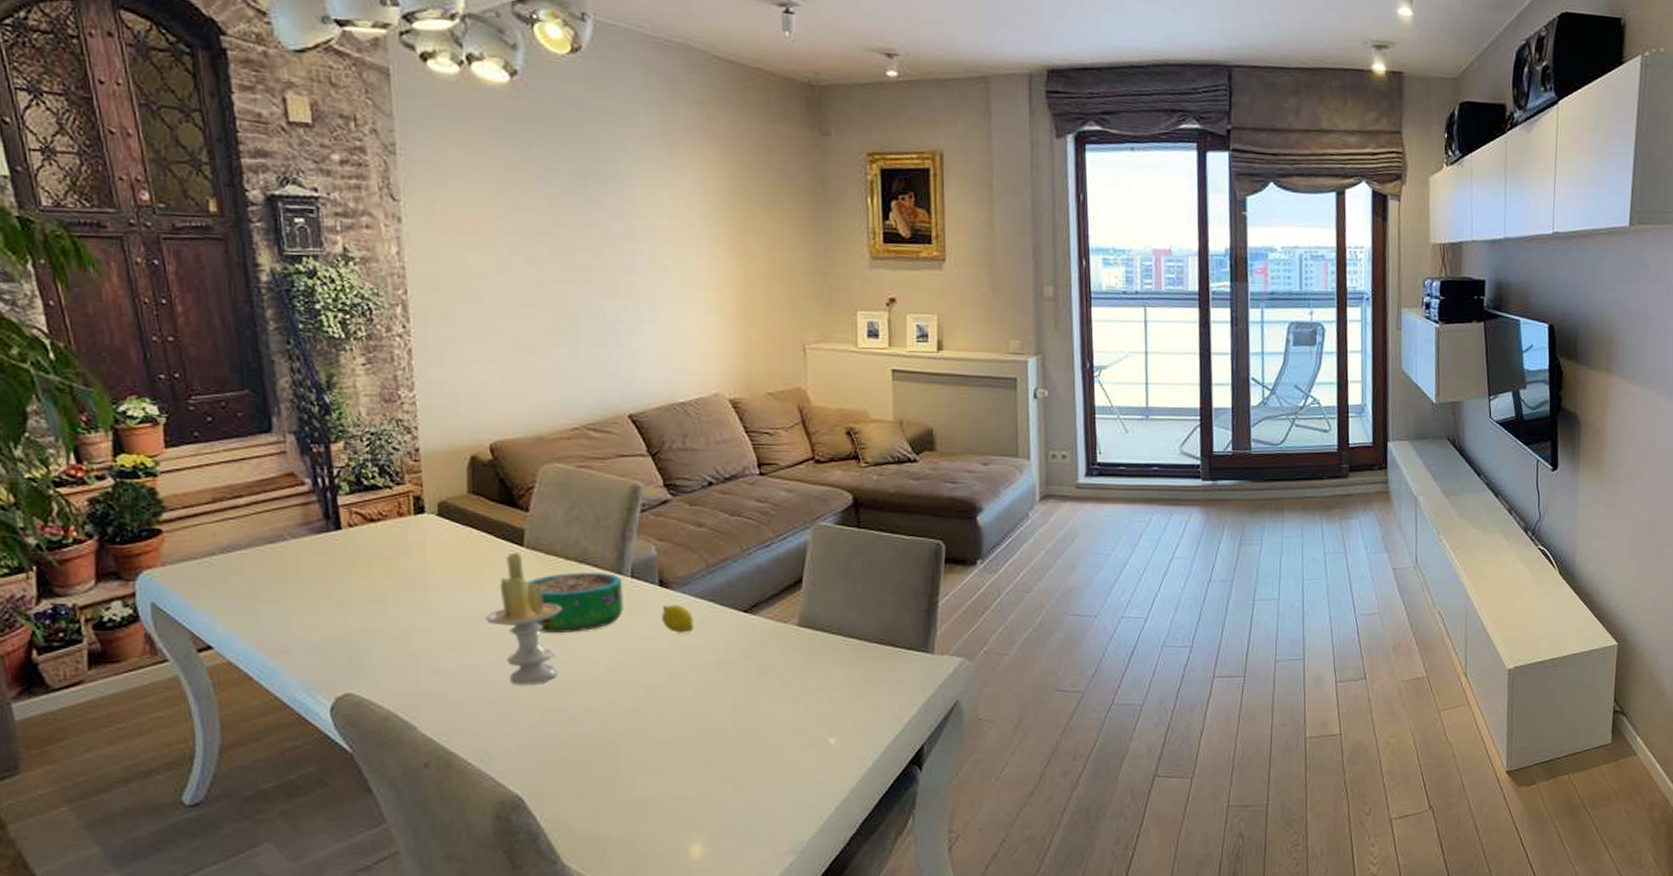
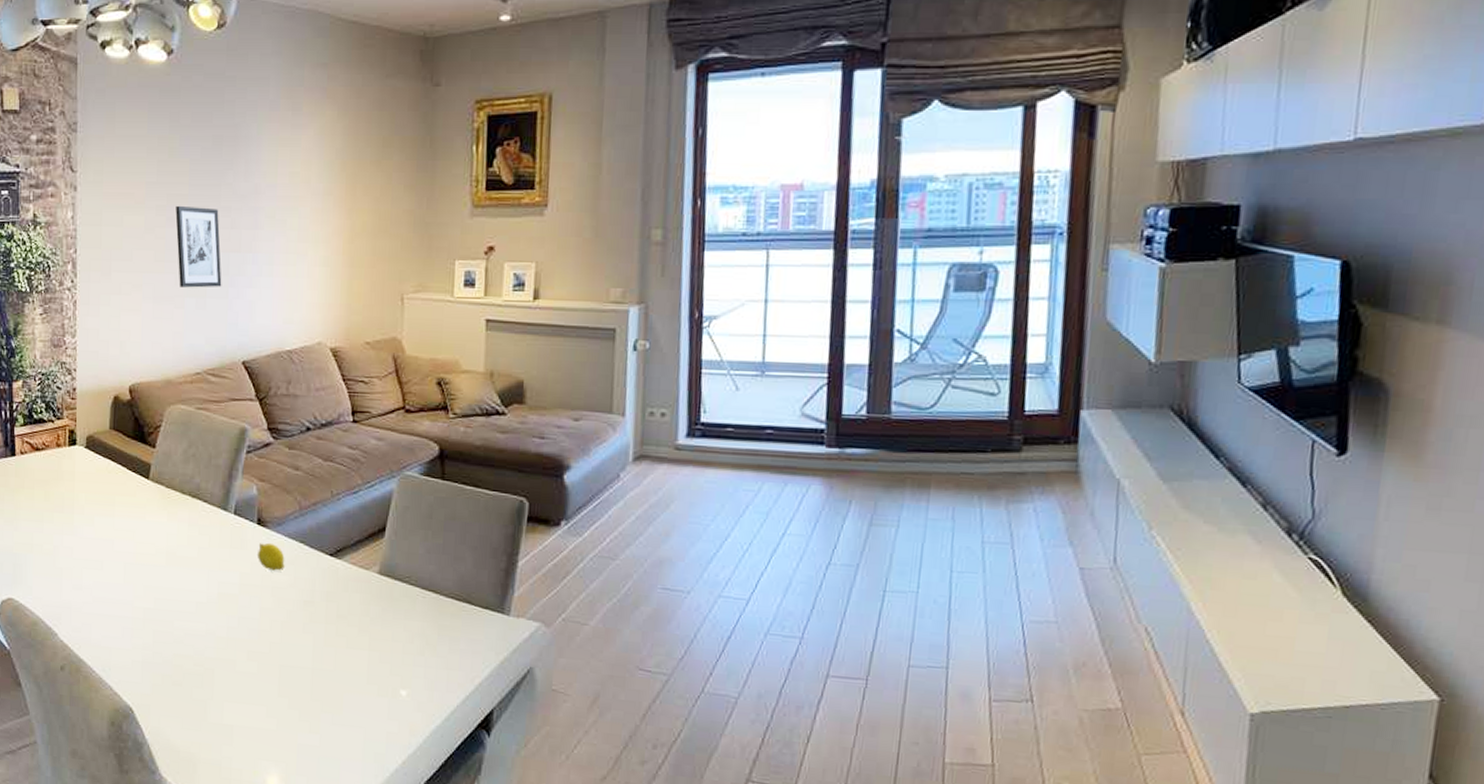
candle: present [484,552,563,685] -> none [114,484,177,606]
decorative bowl: present [526,572,624,633] -> none [149,506,227,562]
wall art: none [534,244,598,336] -> present [175,205,222,288]

